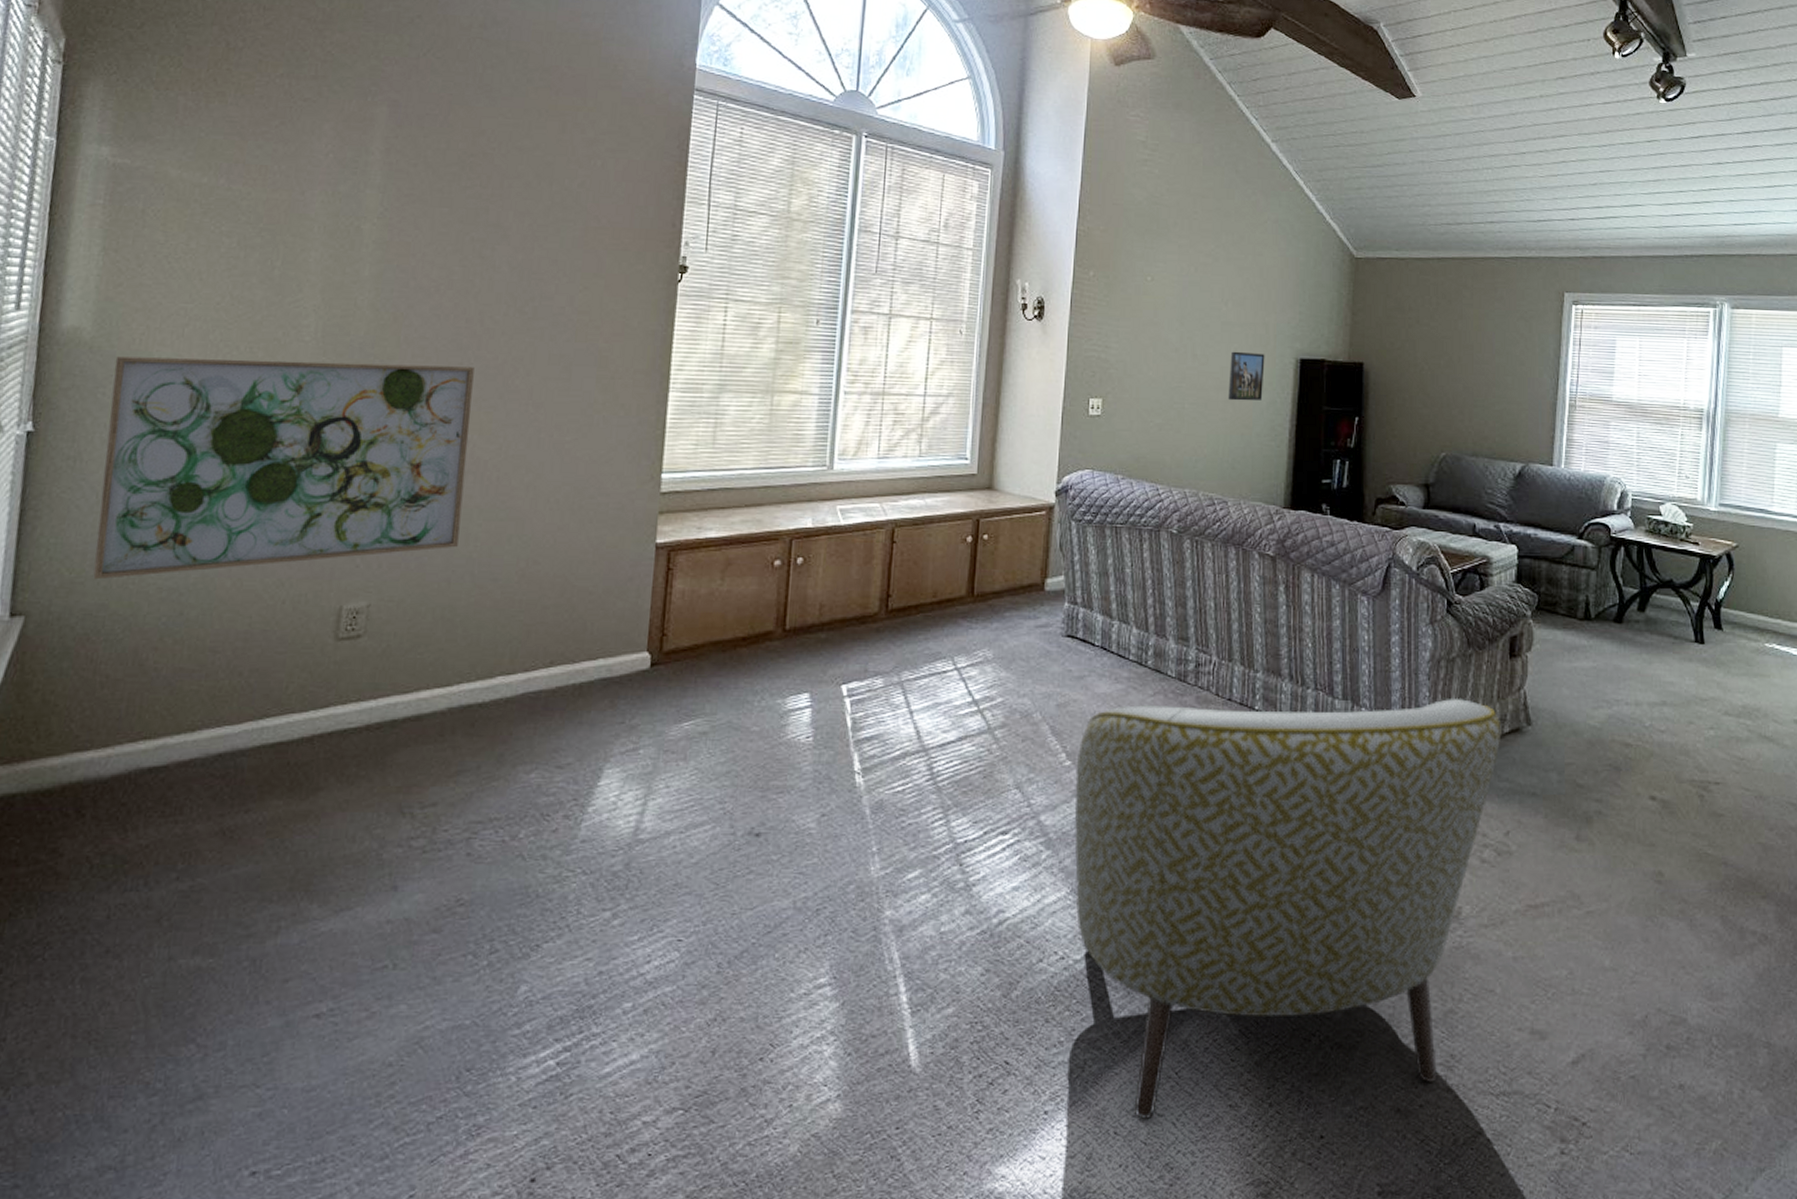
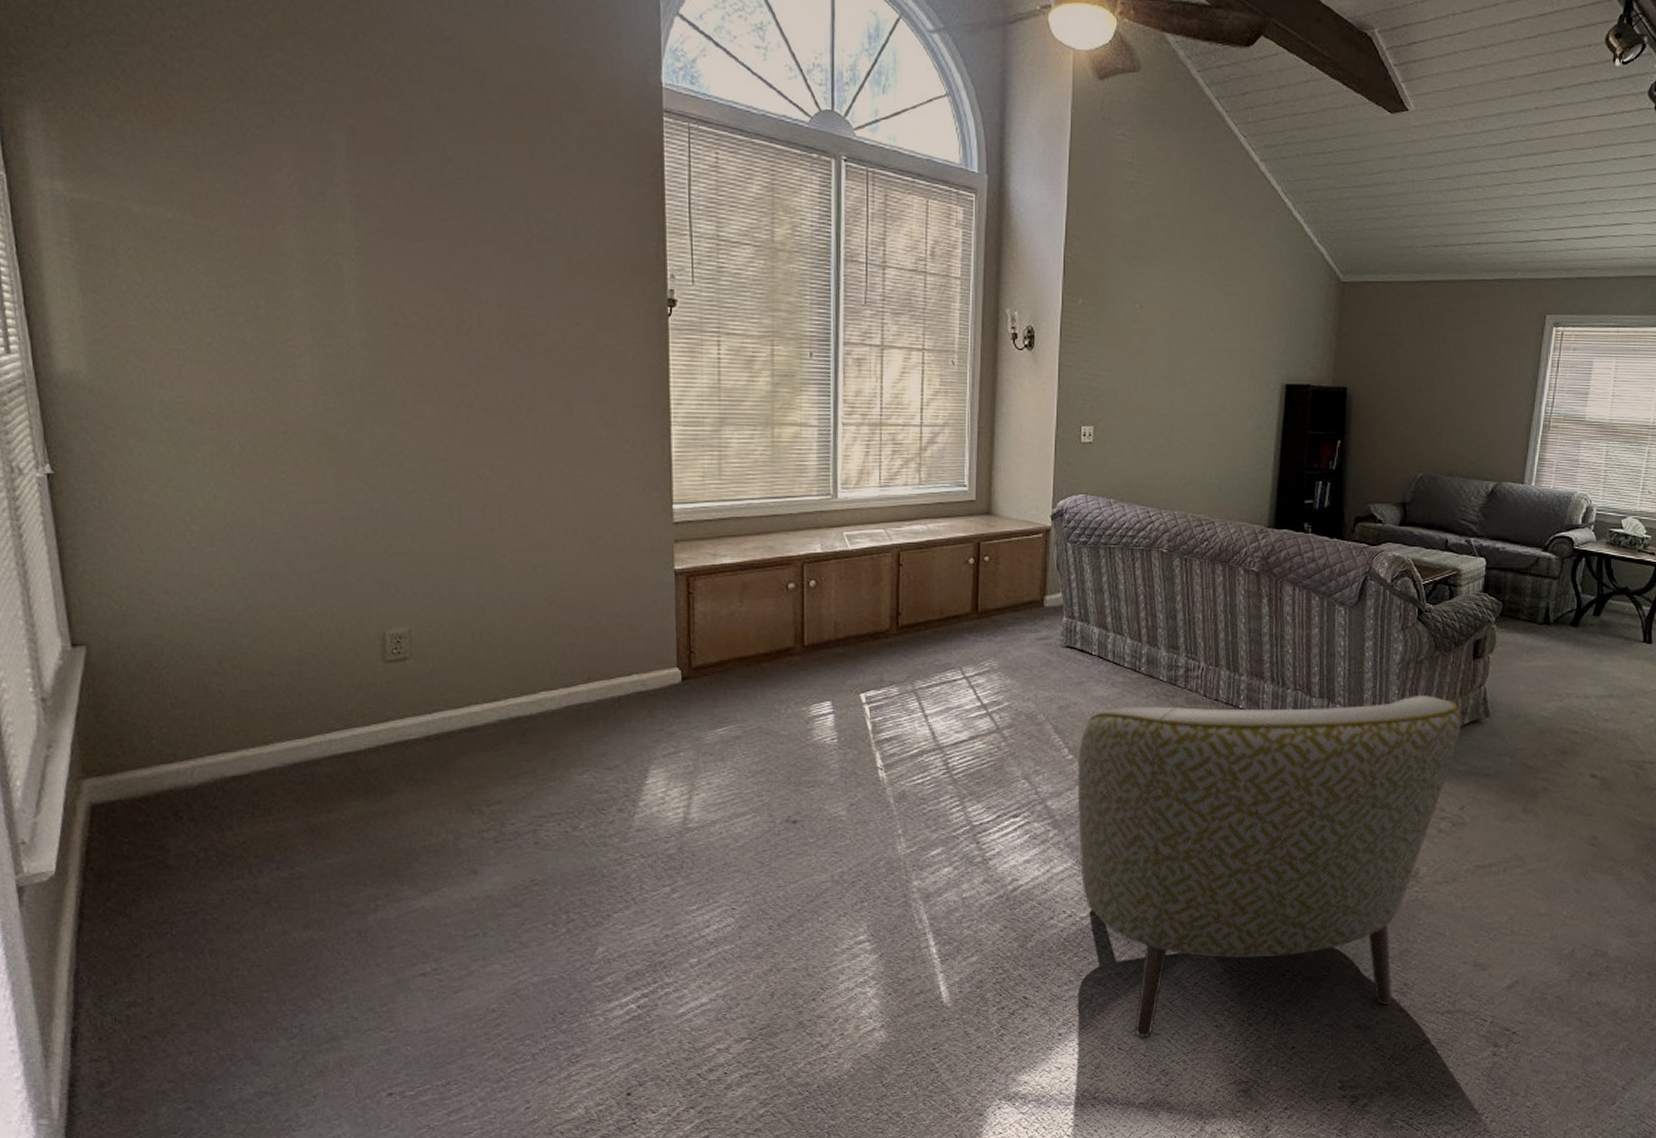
wall art: present [93,356,475,580] -> none [118,398,486,612]
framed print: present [1228,351,1265,401] -> none [1215,378,1251,427]

